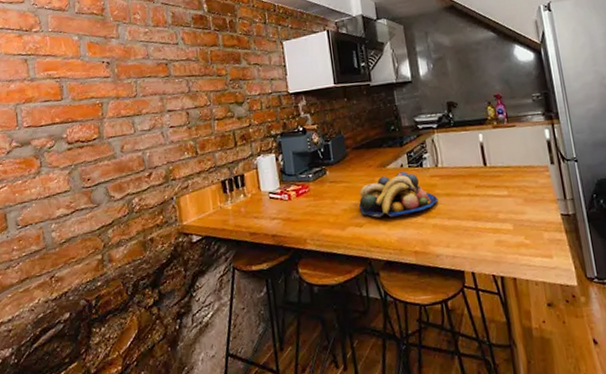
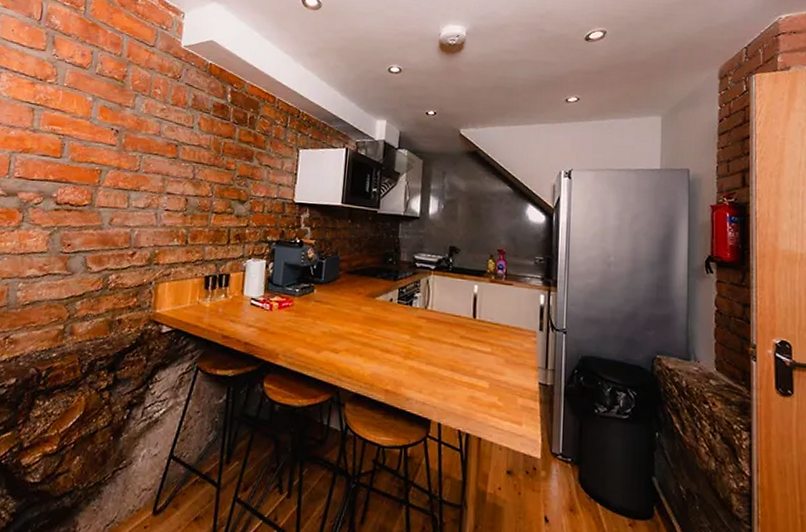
fruit bowl: present [358,171,438,217] -> none [339,306,420,351]

